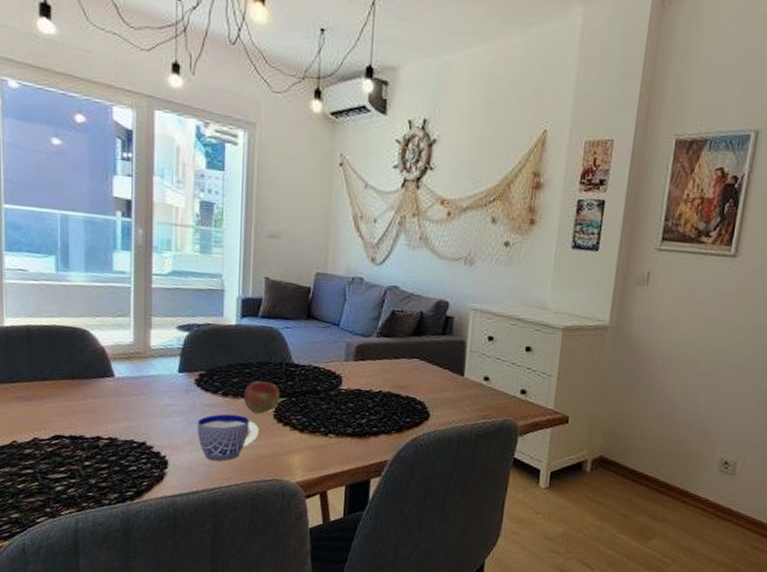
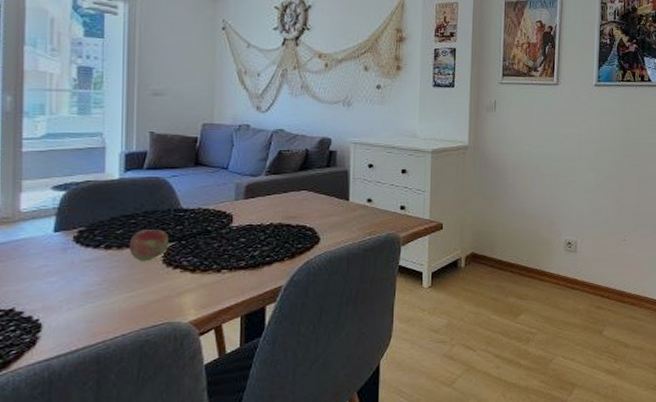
cup: present [197,414,259,461] -> none [76,265,147,315]

